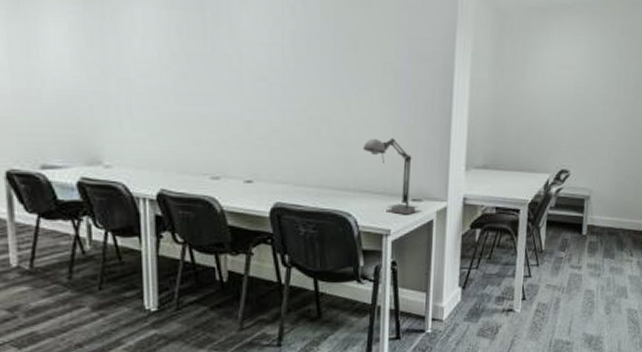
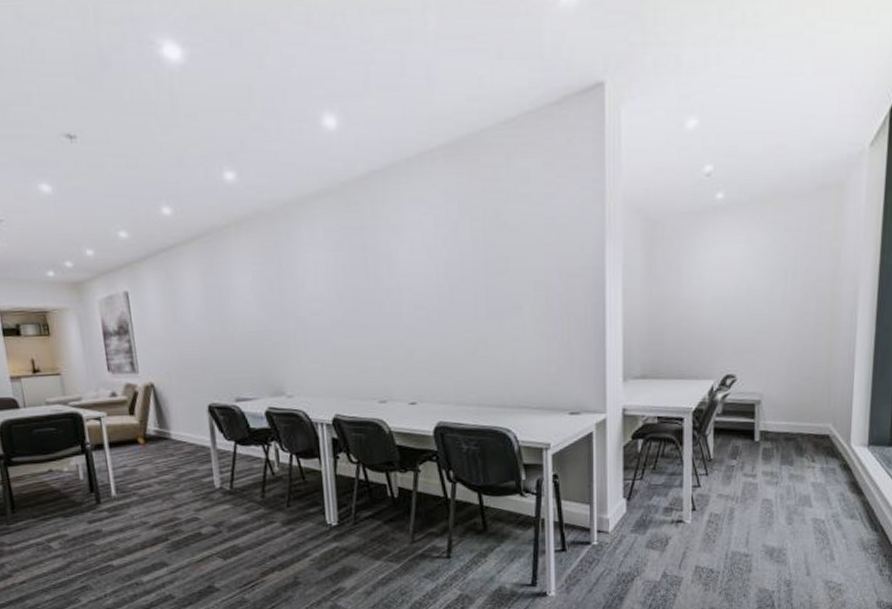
desk lamp: present [362,138,420,215] -> none [518,354,579,429]

